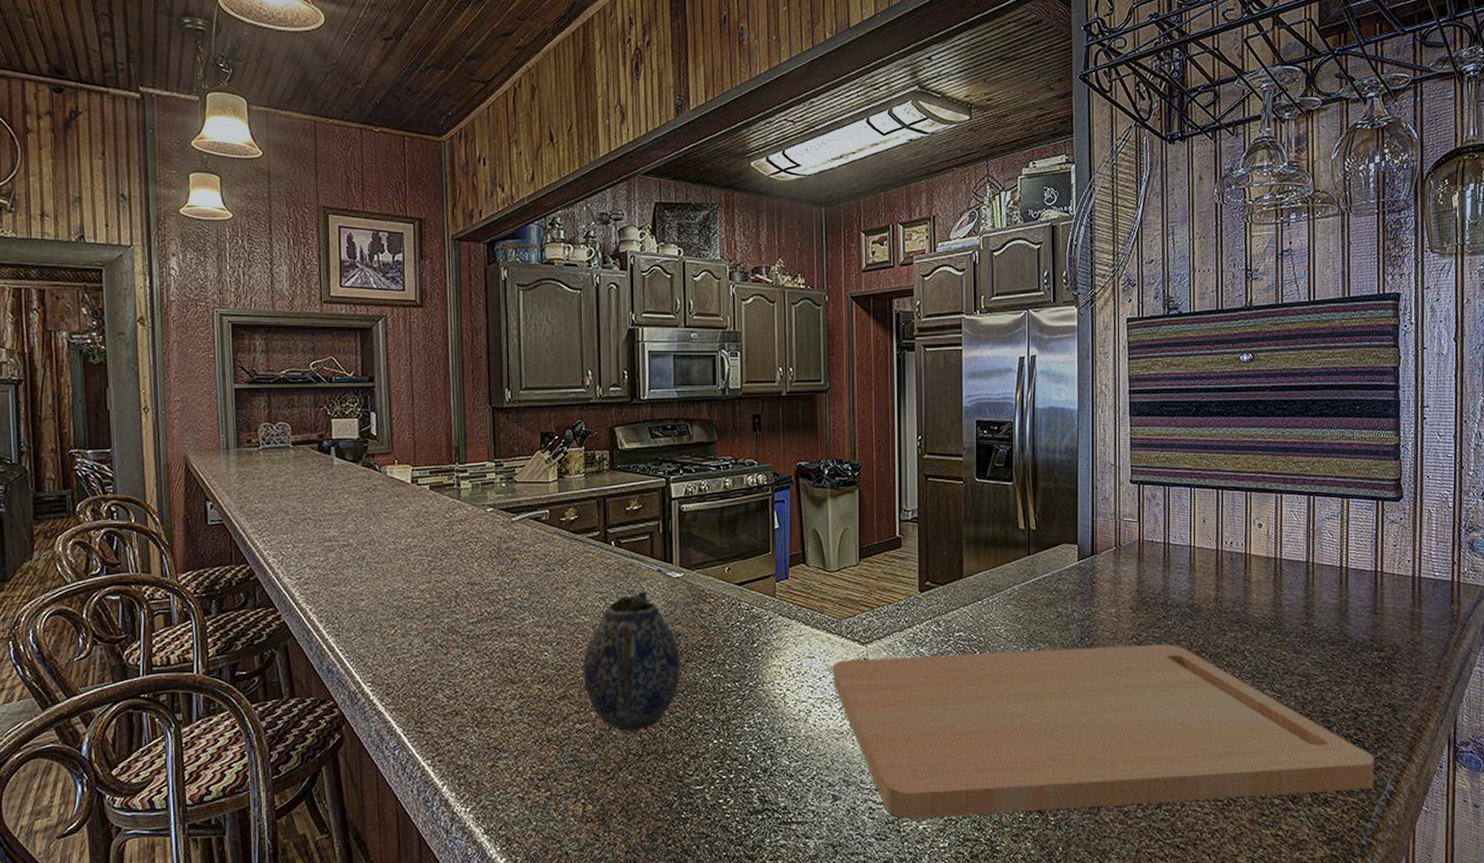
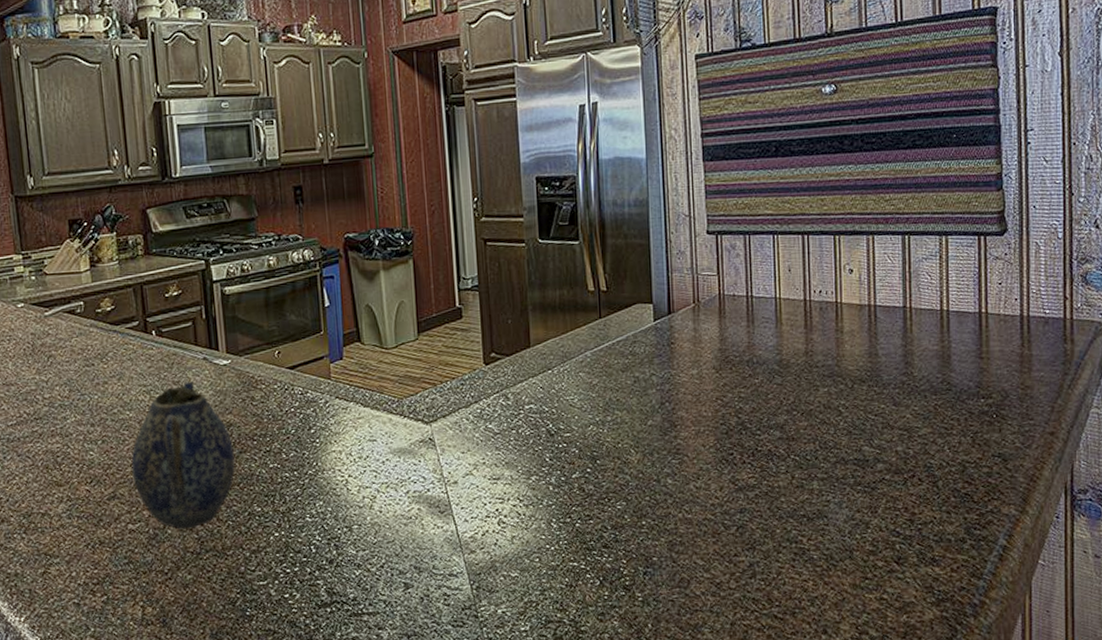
cutting board: present [833,644,1374,820] -> none [396,404,985,604]

